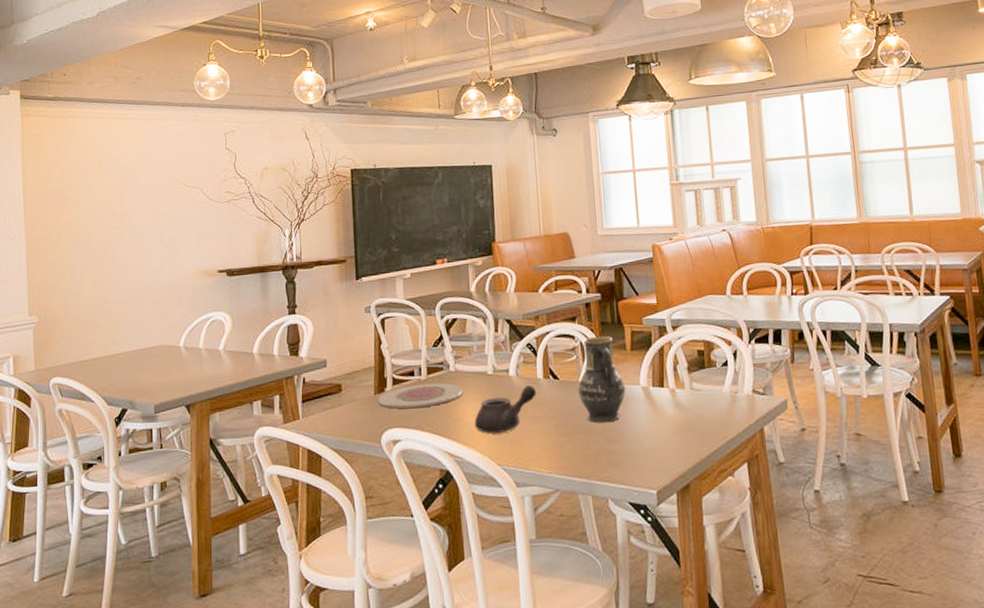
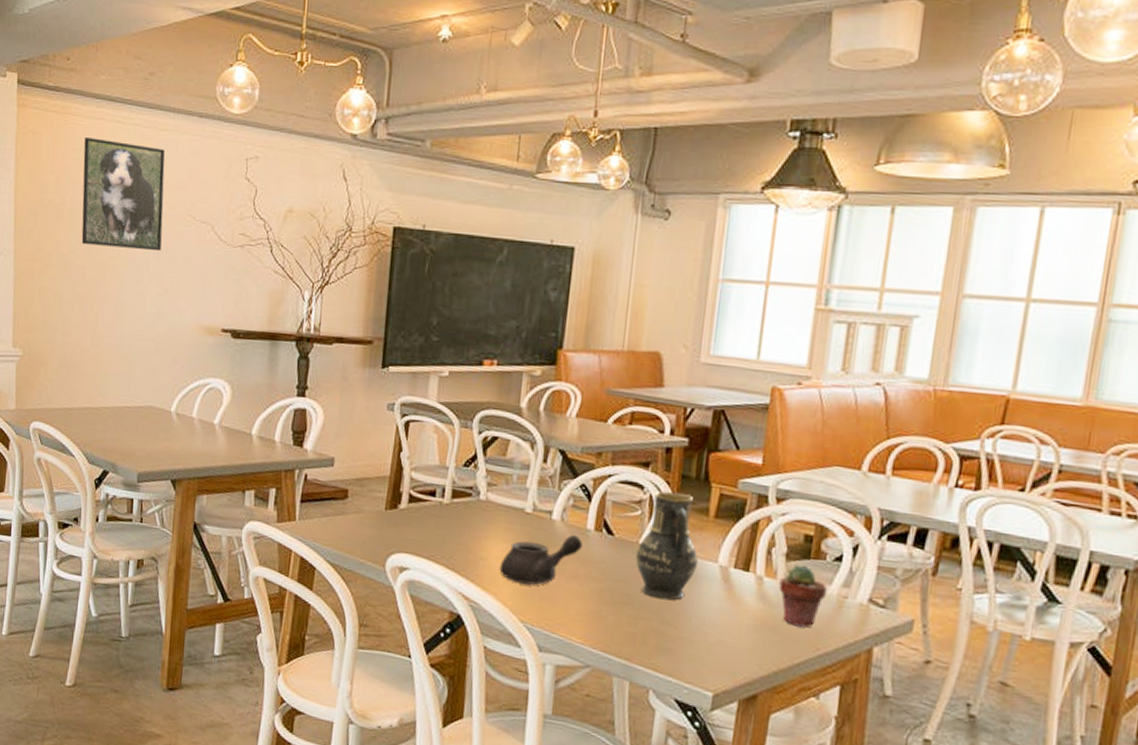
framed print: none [84,133,160,220] -> present [81,137,165,252]
plate: present [377,383,464,409] -> none [387,507,493,537]
potted succulent: none [687,373,723,423] -> present [778,564,828,628]

